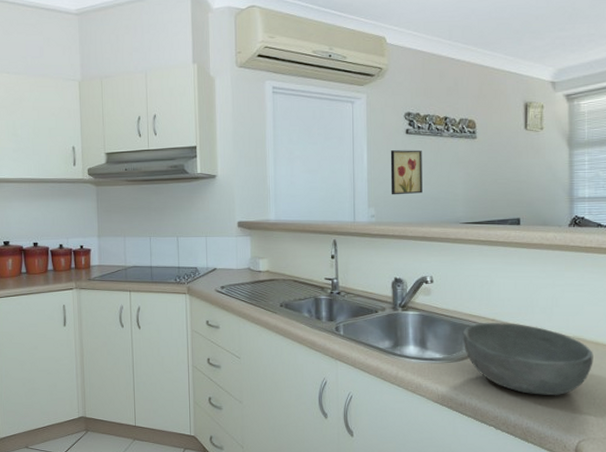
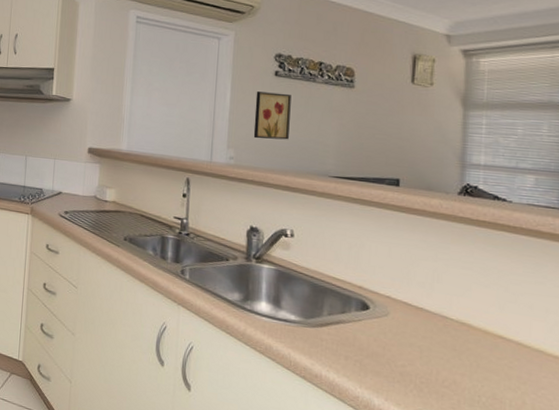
bowl: present [462,323,593,395] -> none [323,288,481,385]

